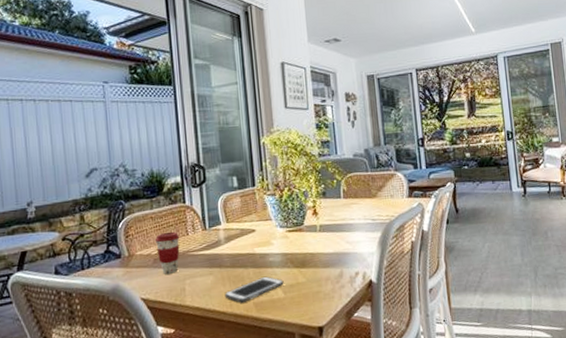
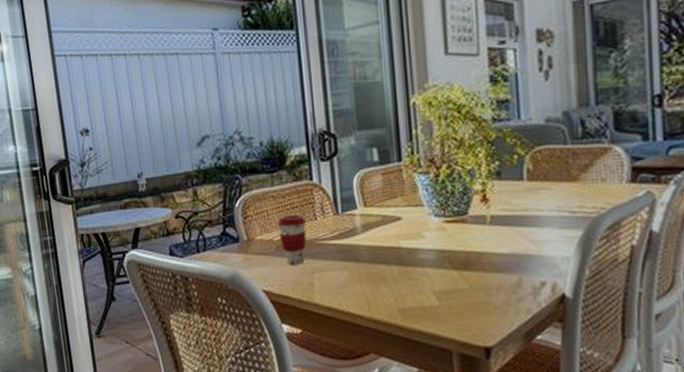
cell phone: present [224,276,284,303] -> none [361,277,439,307]

